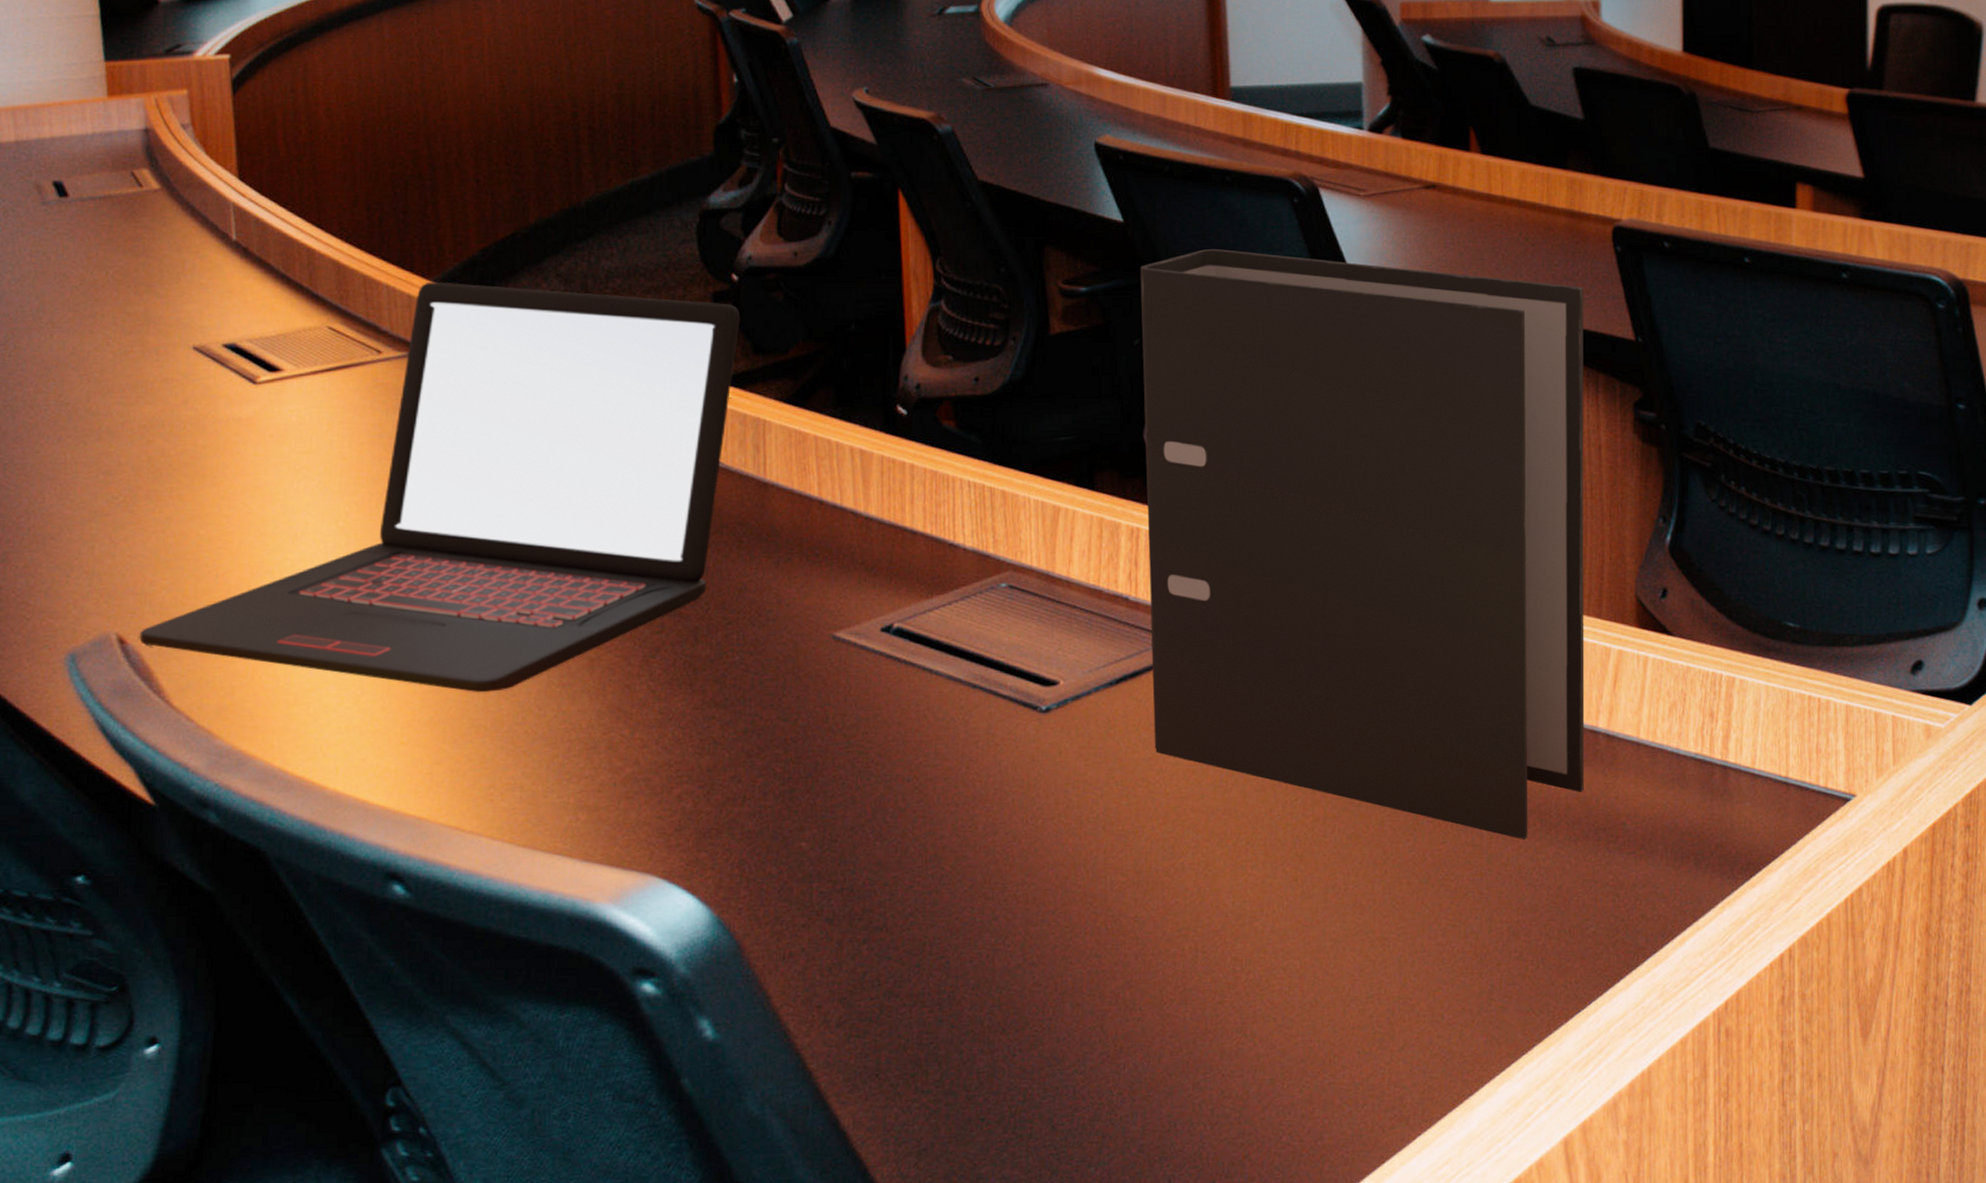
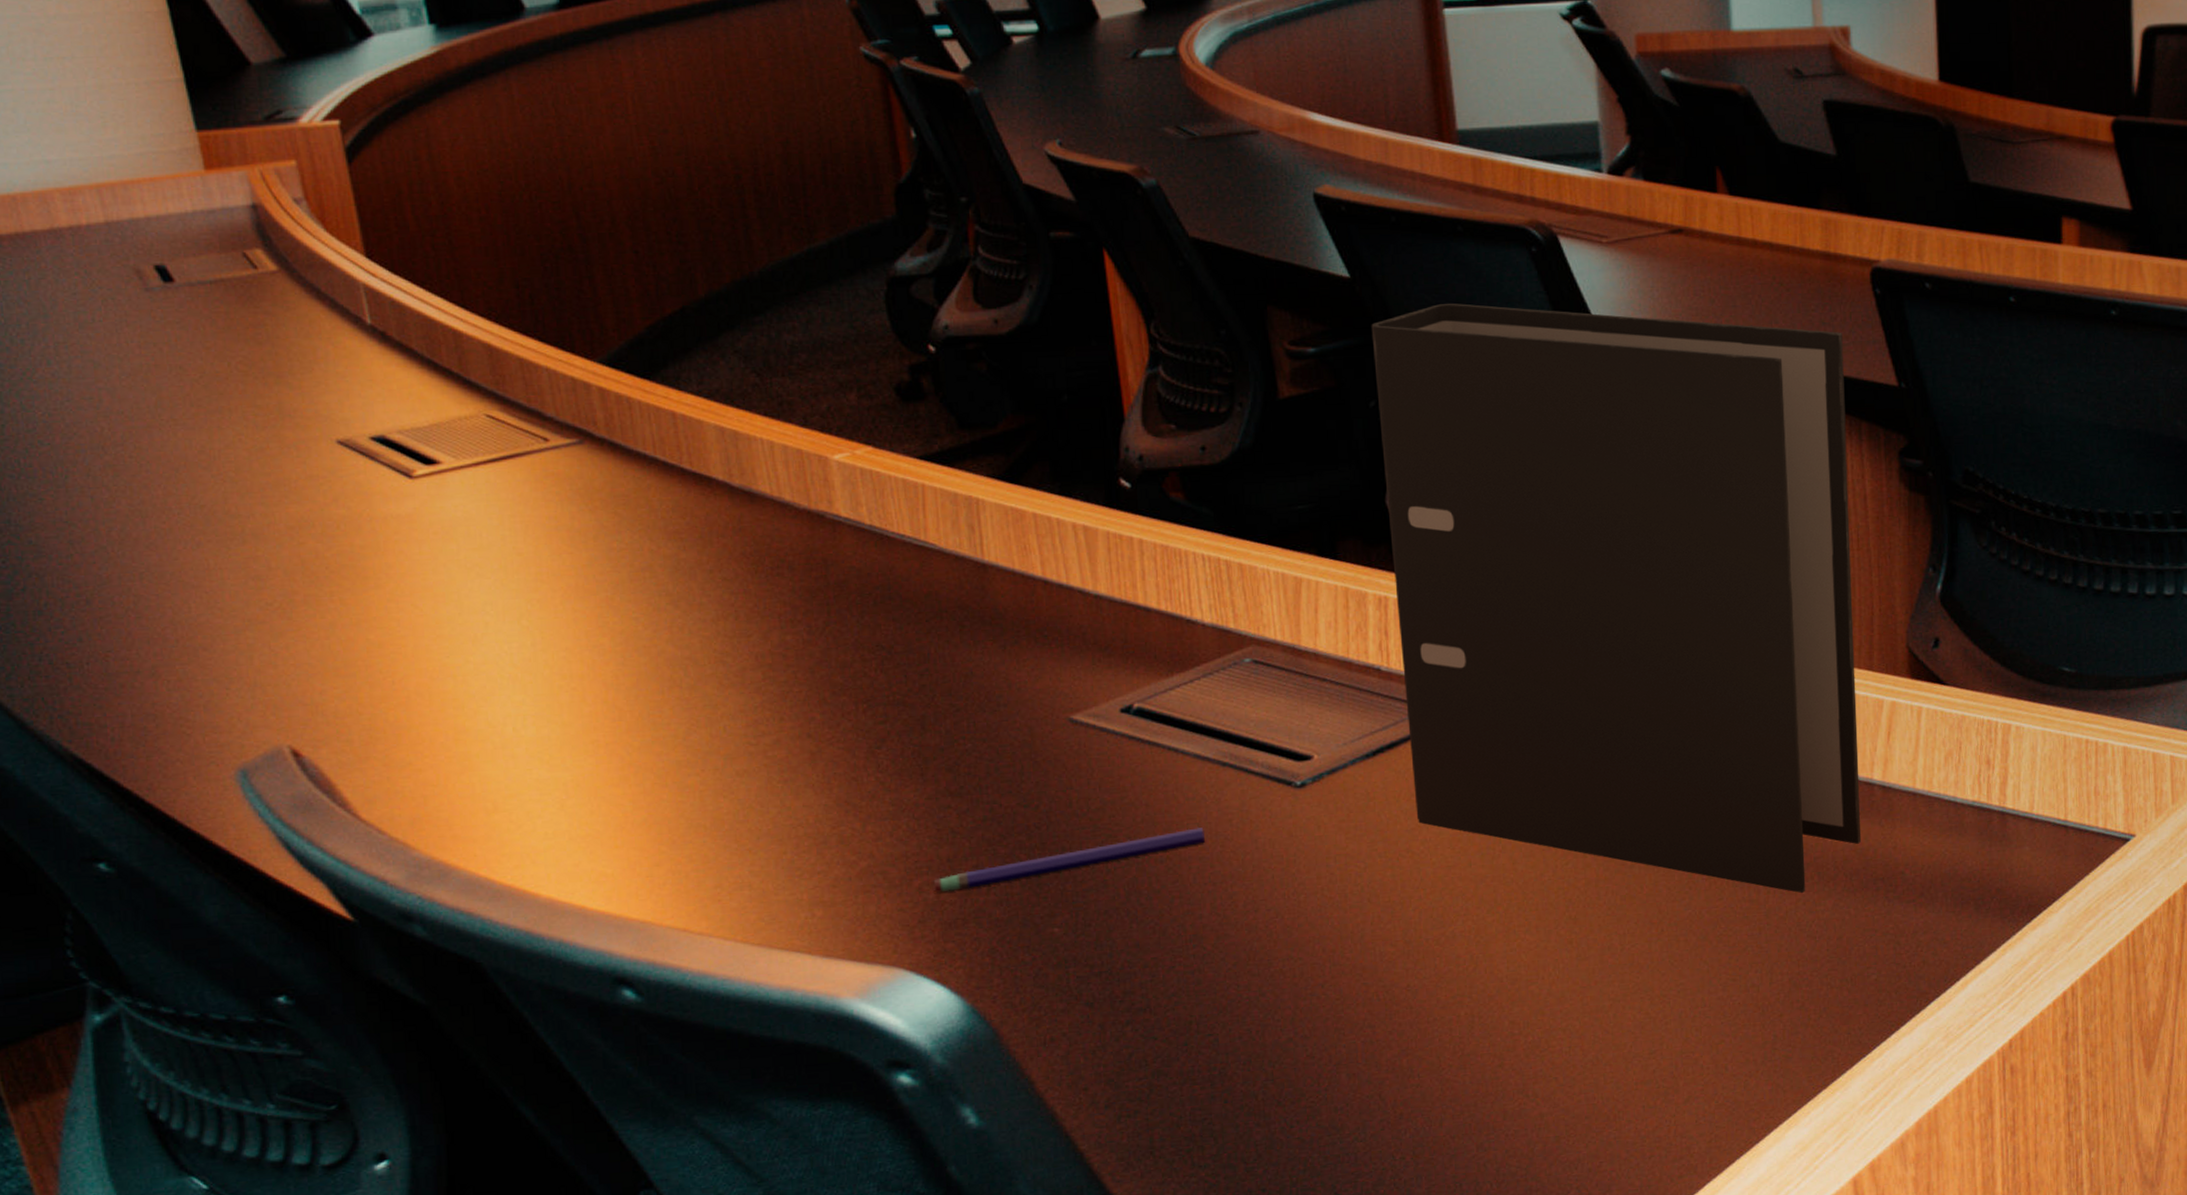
laptop: present [139,282,740,692] -> none [315,362,941,792]
pen: none [692,747,951,802] -> present [933,826,1205,893]

